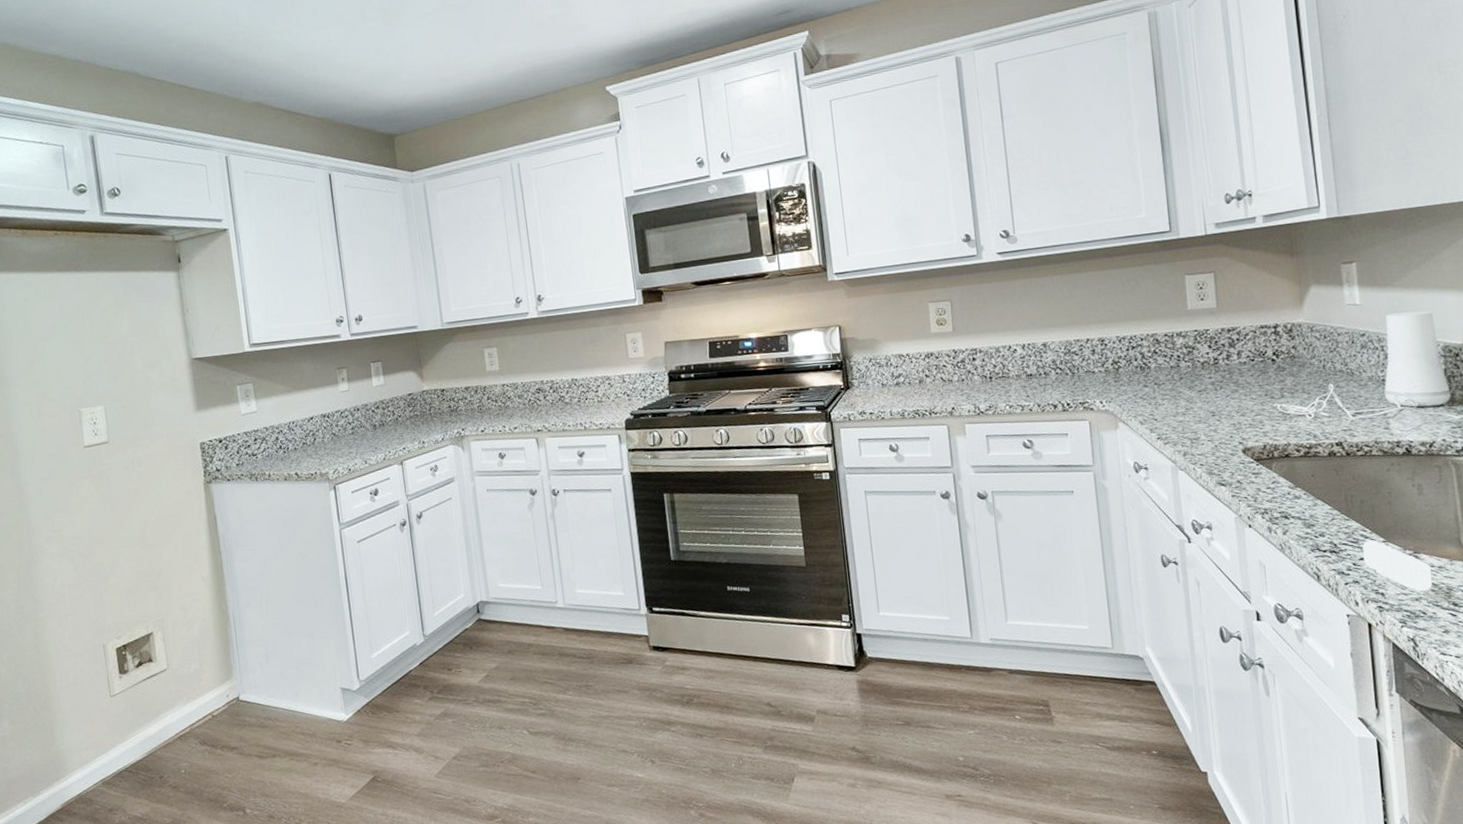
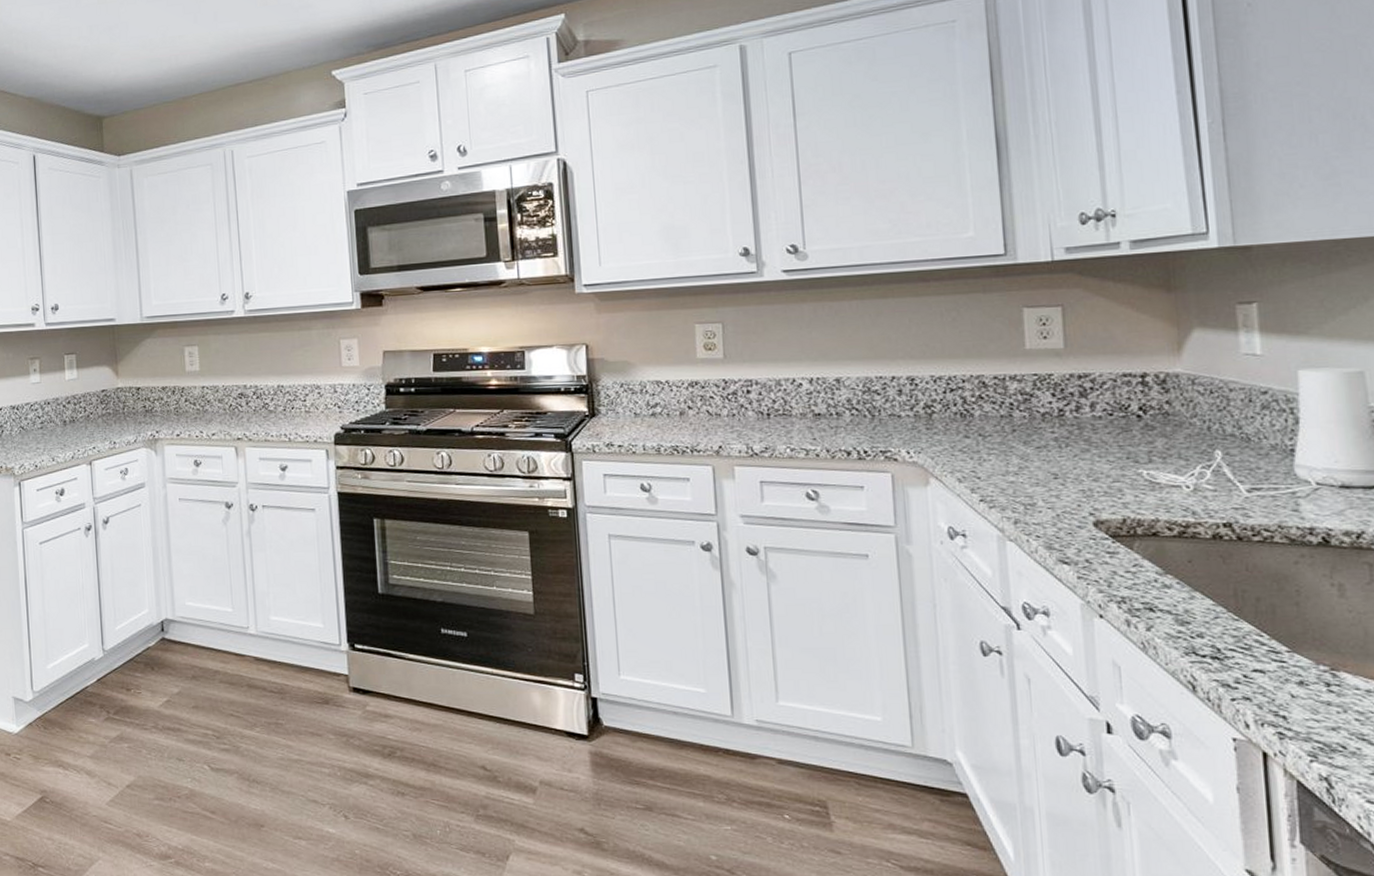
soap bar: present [1362,540,1432,592] -> none [1257,648,1356,720]

